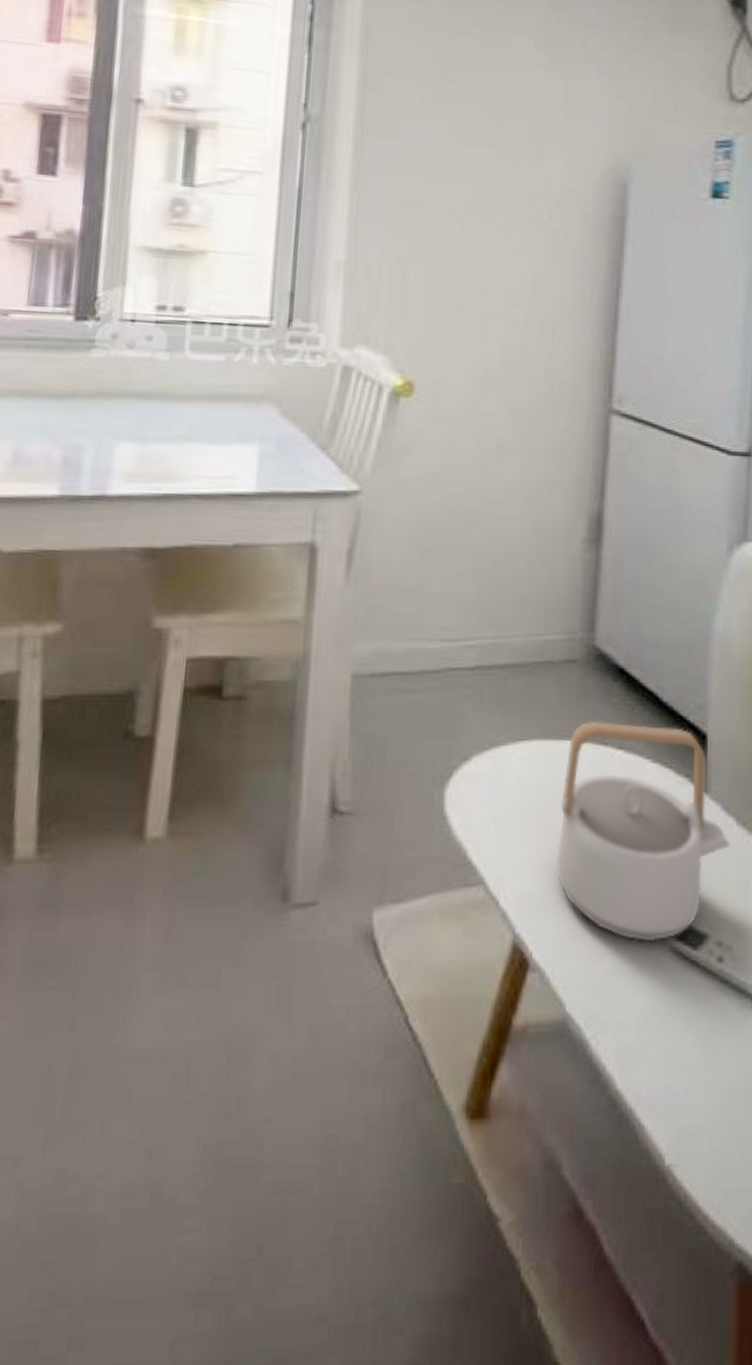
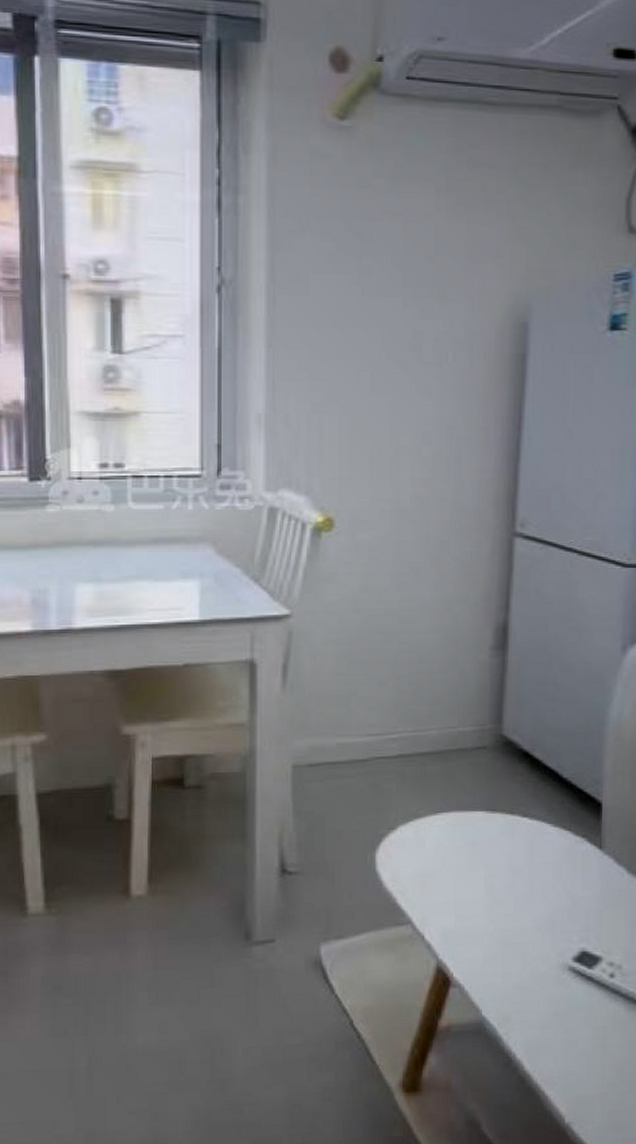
teapot: present [556,720,731,943] -> none [472,794,622,964]

